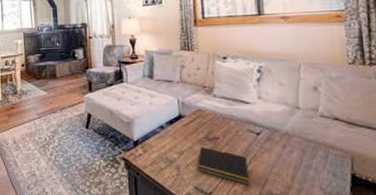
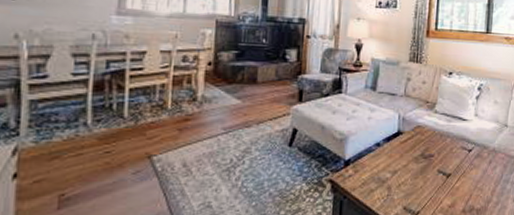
notepad: present [197,147,249,186] -> none [408,165,457,202]

